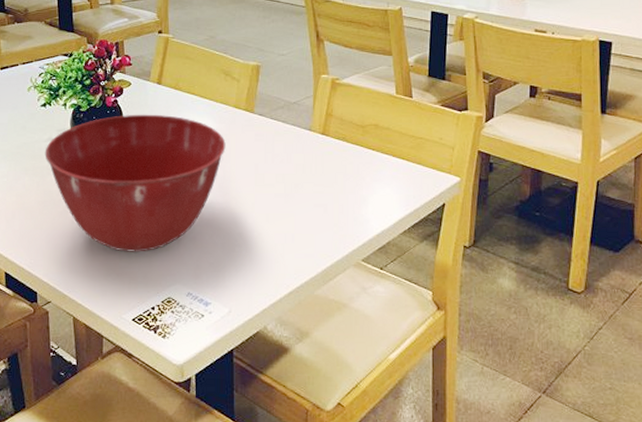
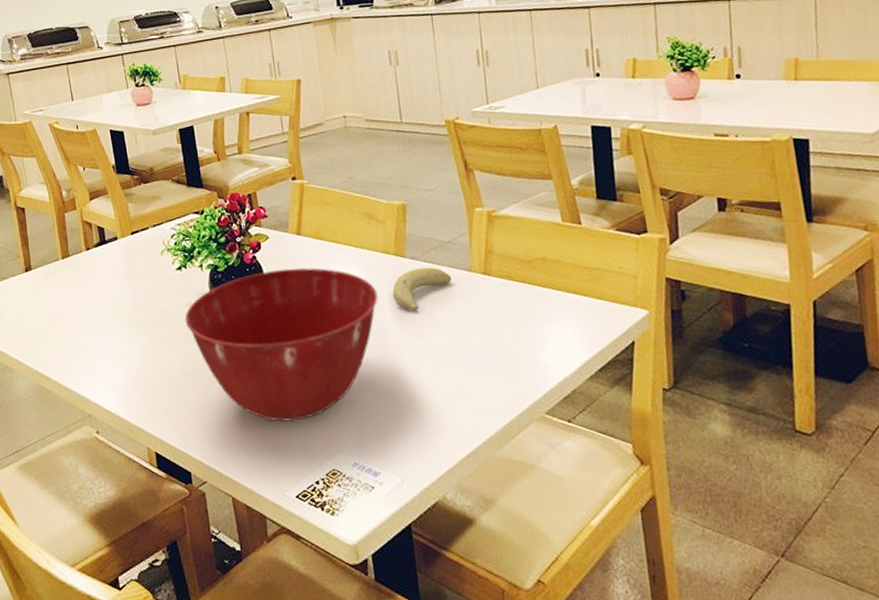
fruit: none [239,124,294,162] -> present [392,267,452,311]

